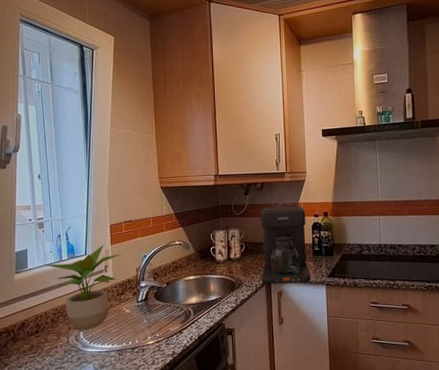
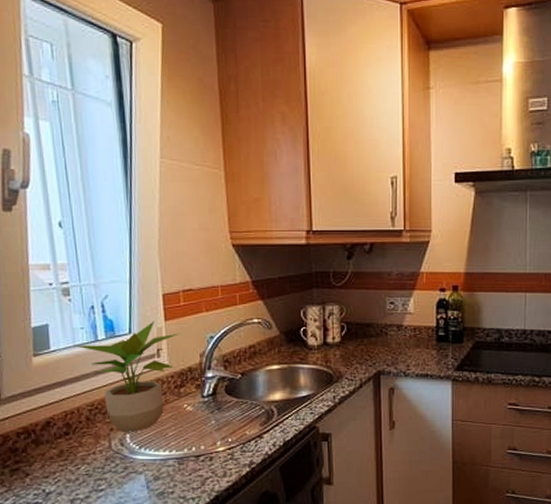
coffee maker: present [261,206,311,285] -> none [368,276,433,378]

